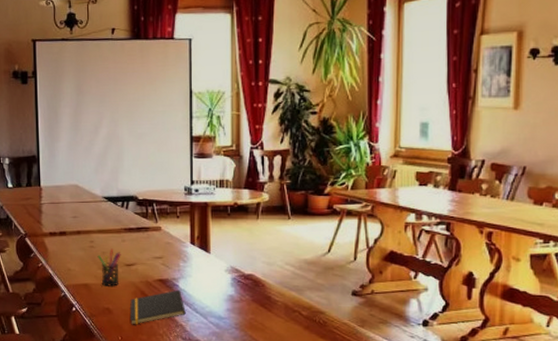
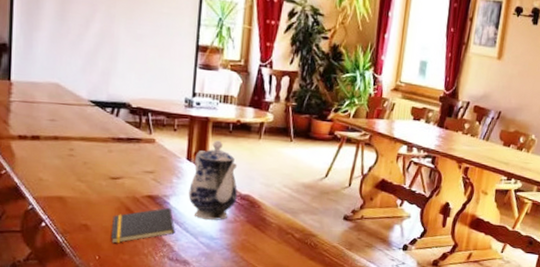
pen holder: present [97,248,121,287] -> none [77,159,106,201]
teapot: none [195,224,240,300] -> present [188,140,238,220]

